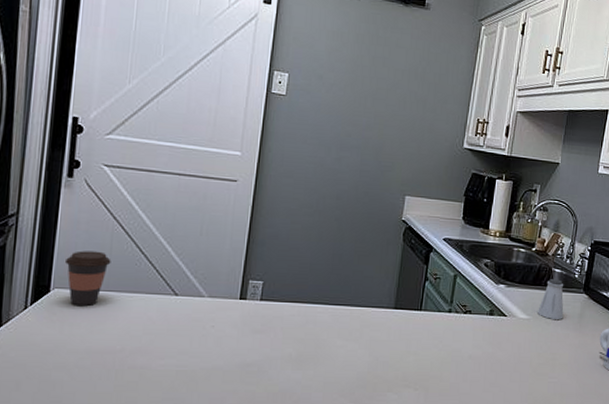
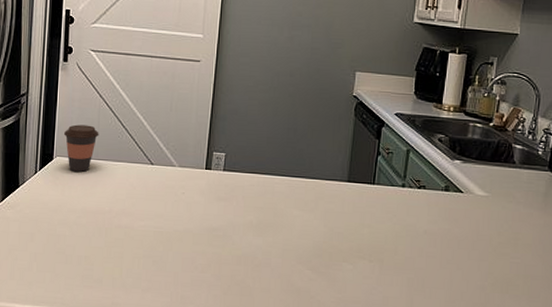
saltshaker: present [538,279,564,319] -> none [497,155,526,198]

